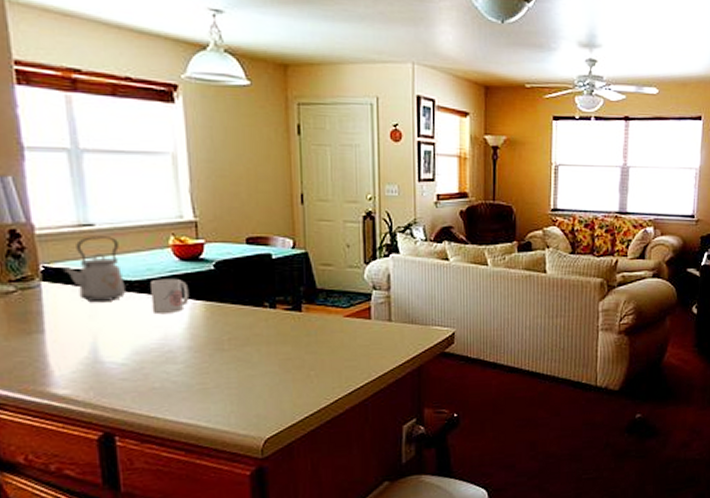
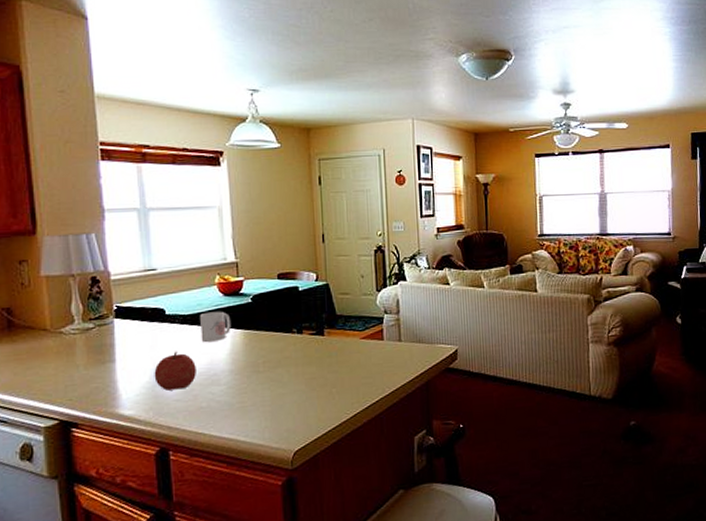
kettle: present [62,236,125,301] -> none [131,278,180,334]
fruit: none [94,322,147,368] -> present [154,351,196,391]

